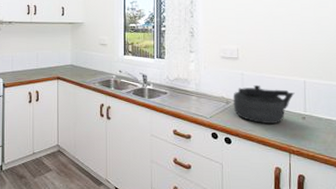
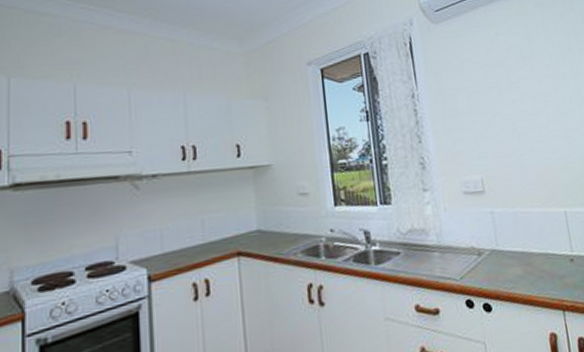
kettle: present [233,84,295,124] -> none [485,223,557,276]

